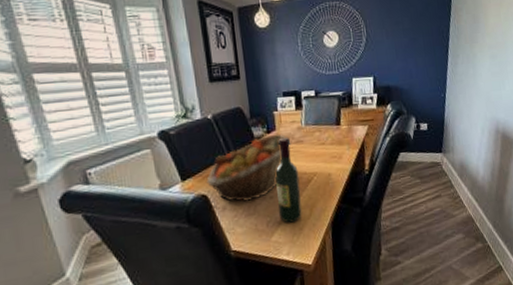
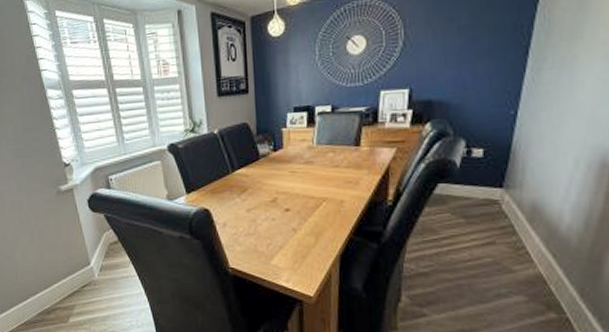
fruit basket: present [206,134,291,202] -> none [209,152,299,221]
wine bottle: present [275,137,302,223] -> none [279,156,306,249]

